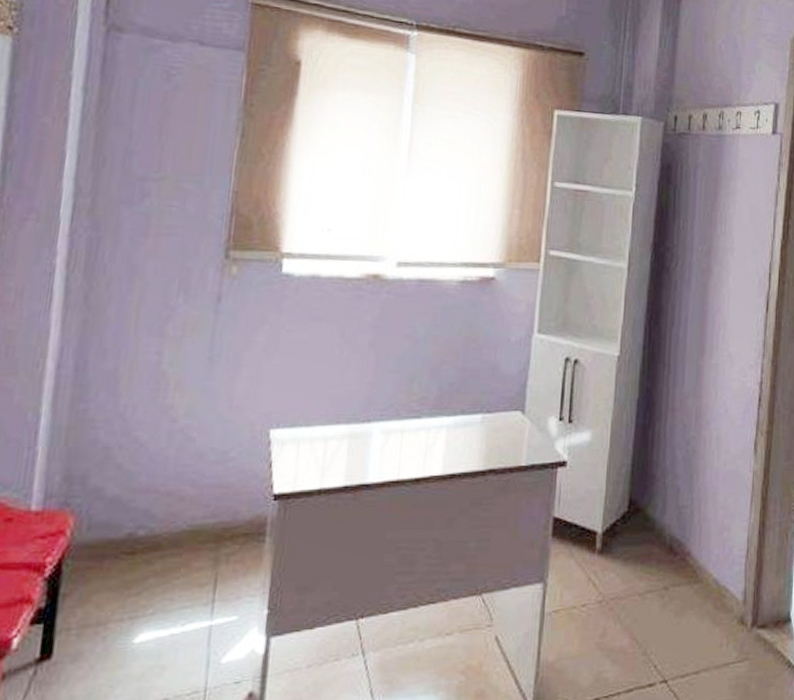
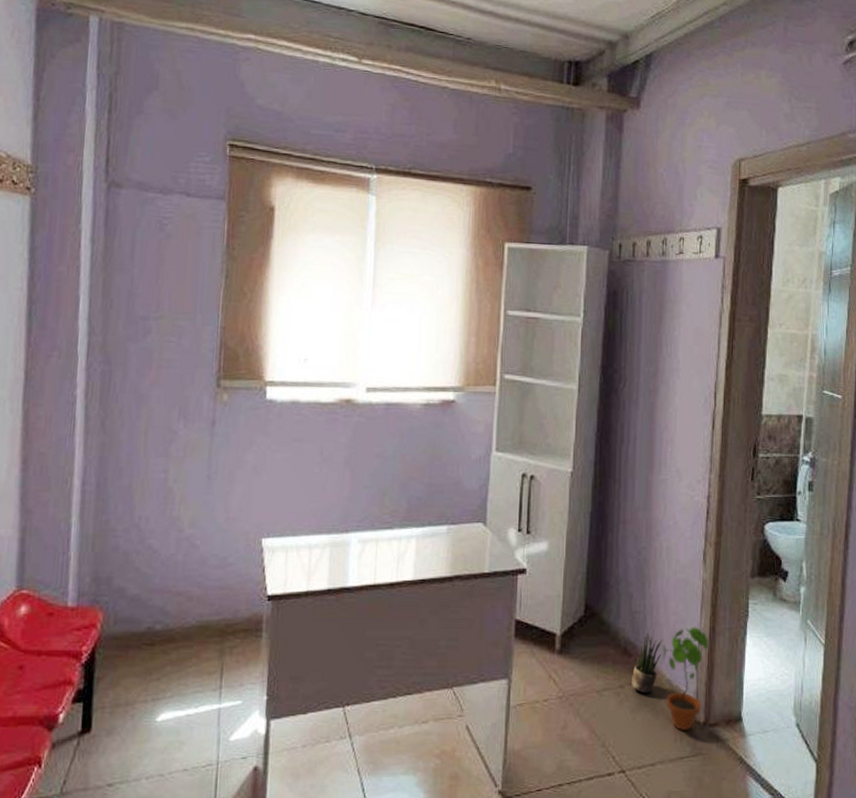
potted plant: none [677,529,711,595] -> present [632,633,663,694]
potted plant: none [709,521,759,634] -> present [662,627,709,730]

